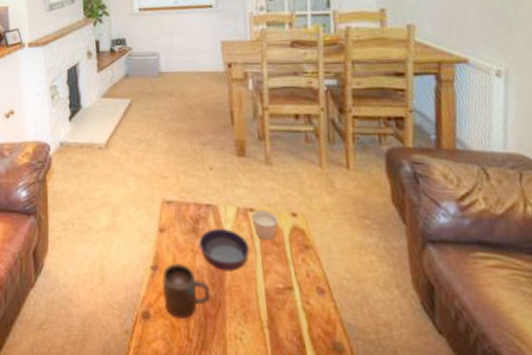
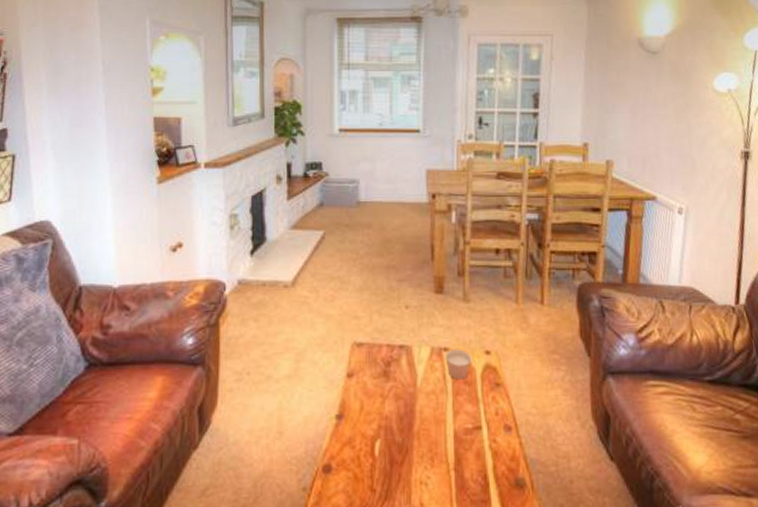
mug: present [161,262,211,319] -> none [346,409,398,469]
bowl: present [199,229,250,272] -> none [390,370,442,415]

